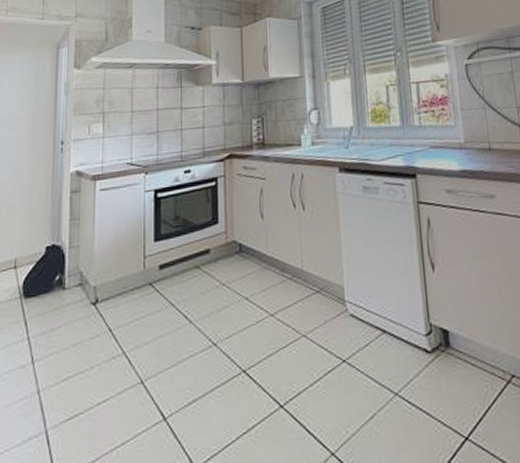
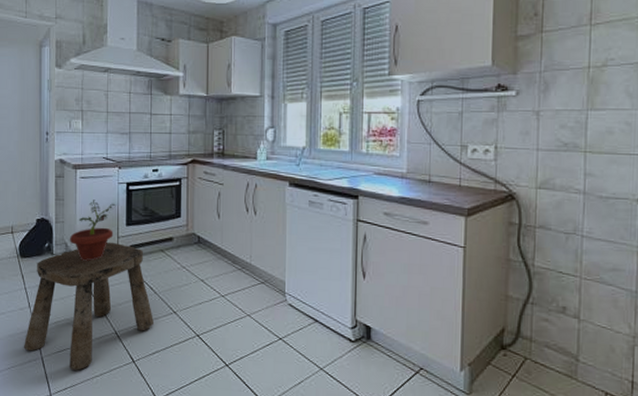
stool: none [23,264,189,443] -> present [24,242,153,370]
potted plant: none [86,214,142,292] -> present [70,200,116,261]

